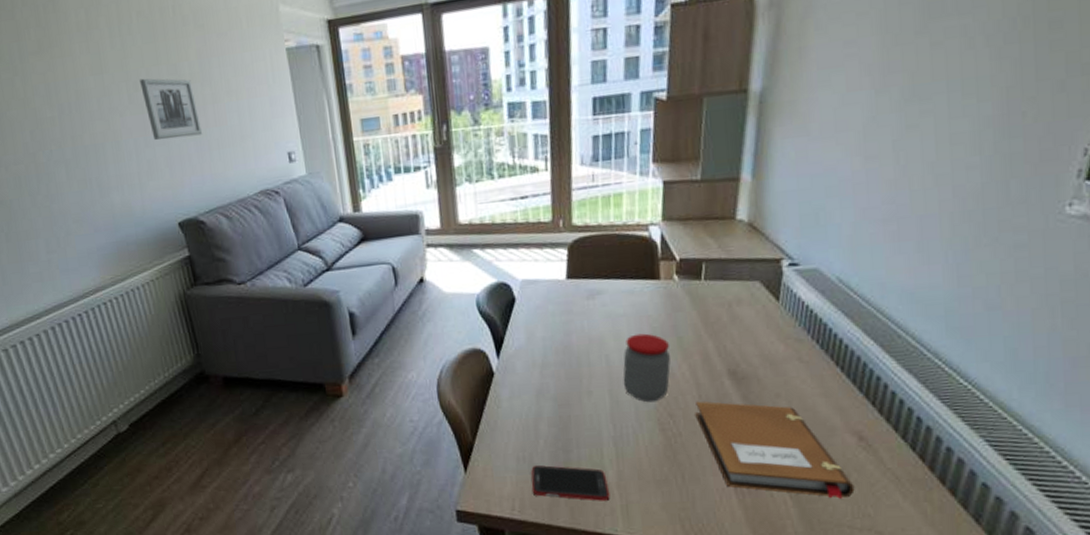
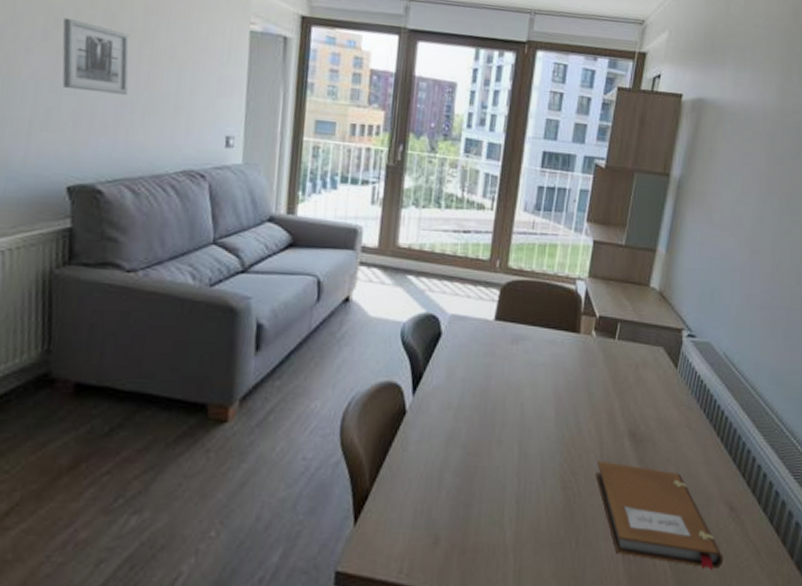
cell phone: present [531,465,610,501] -> none [424,521,505,565]
jar: present [623,333,671,403] -> none [533,385,580,458]

